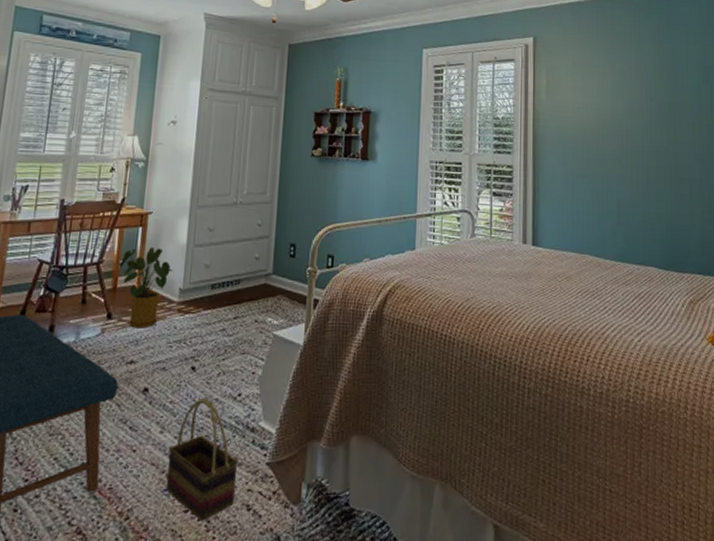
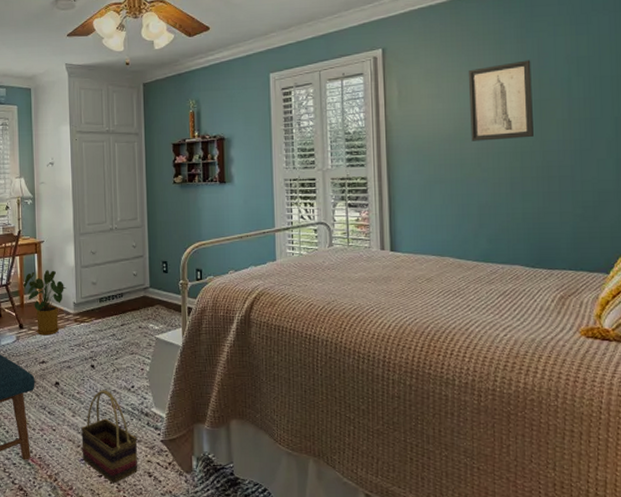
wall art: none [611,64,668,139] -> present [468,60,534,141]

